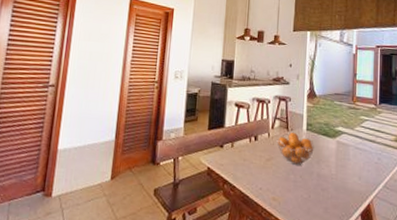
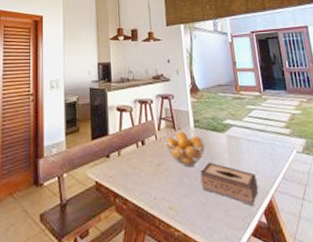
tissue box: none [305,164,359,207] -> present [200,163,259,206]

